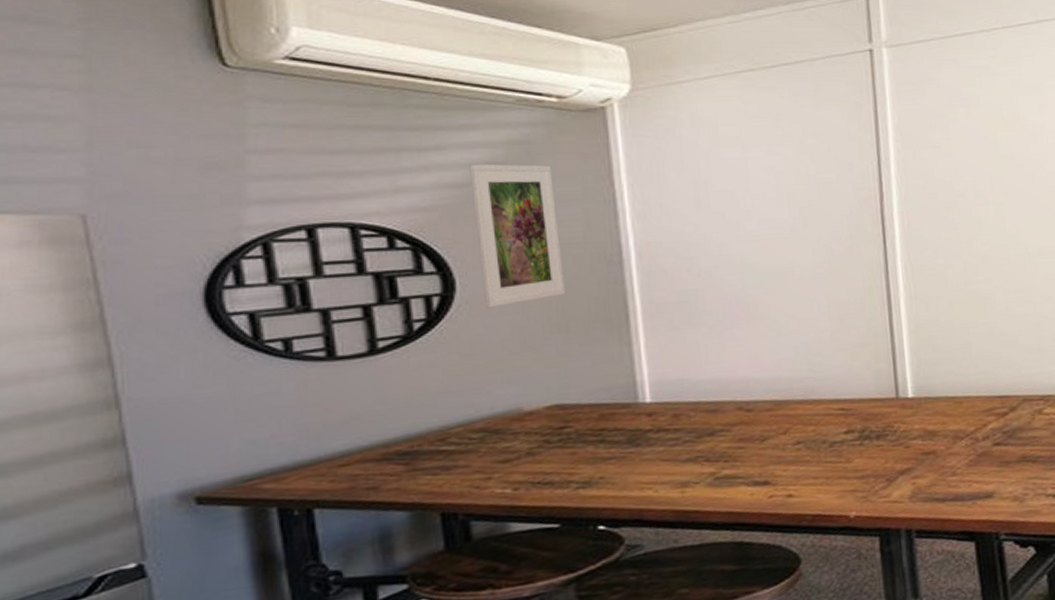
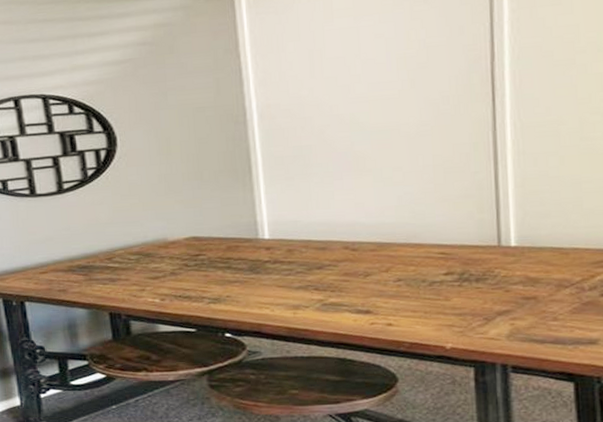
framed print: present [469,163,566,308] -> none [126,42,201,160]

